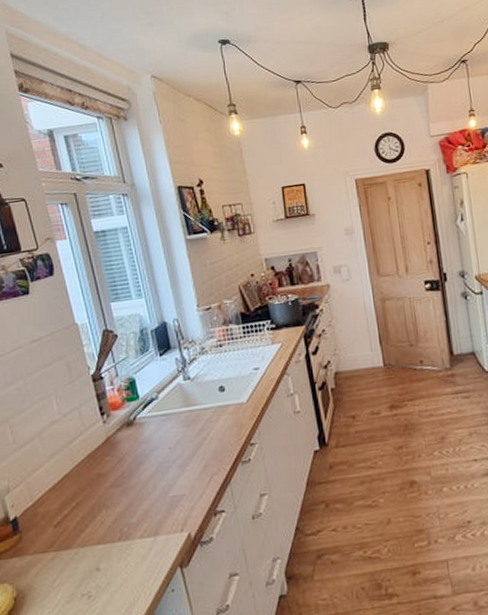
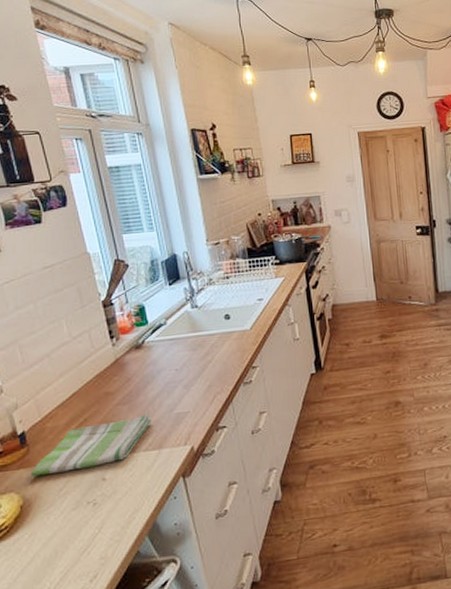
dish towel: none [23,498,146,566] -> present [30,414,152,477]

